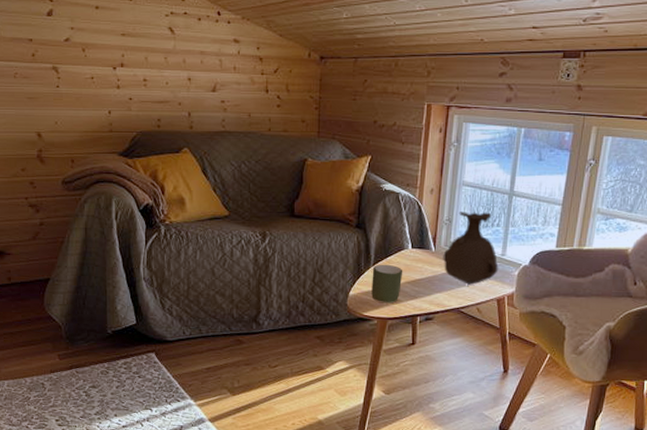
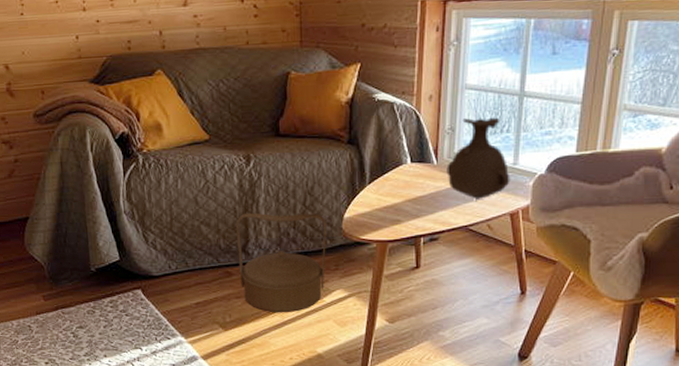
basket: none [248,285,333,380] -> present [235,212,327,312]
mug: present [371,264,403,304] -> none [368,182,403,225]

